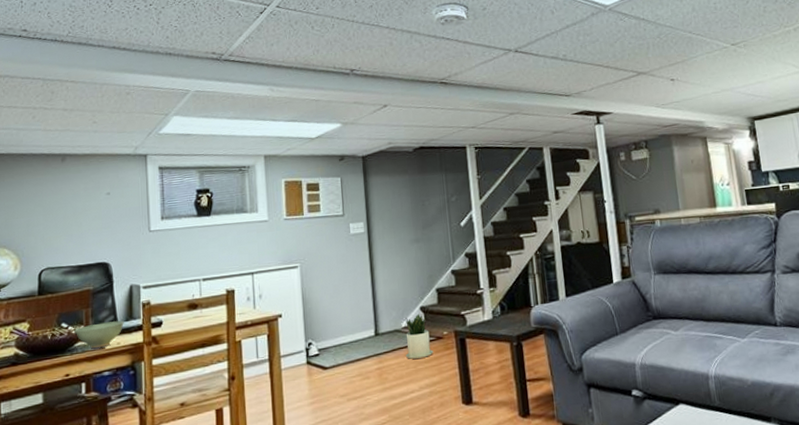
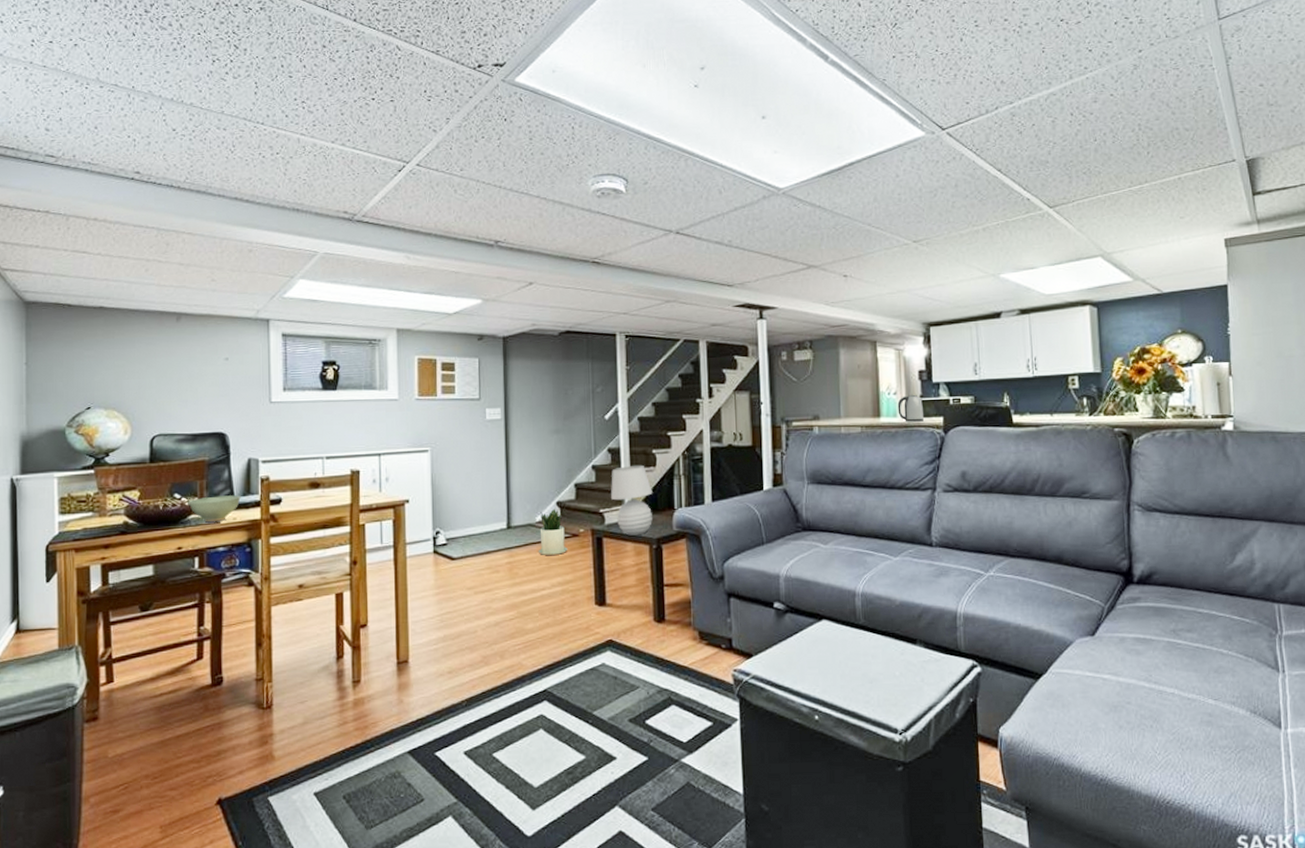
table lamp: none [470,266,512,335] -> present [610,464,653,536]
kettle: none [731,184,757,210] -> present [897,394,924,422]

